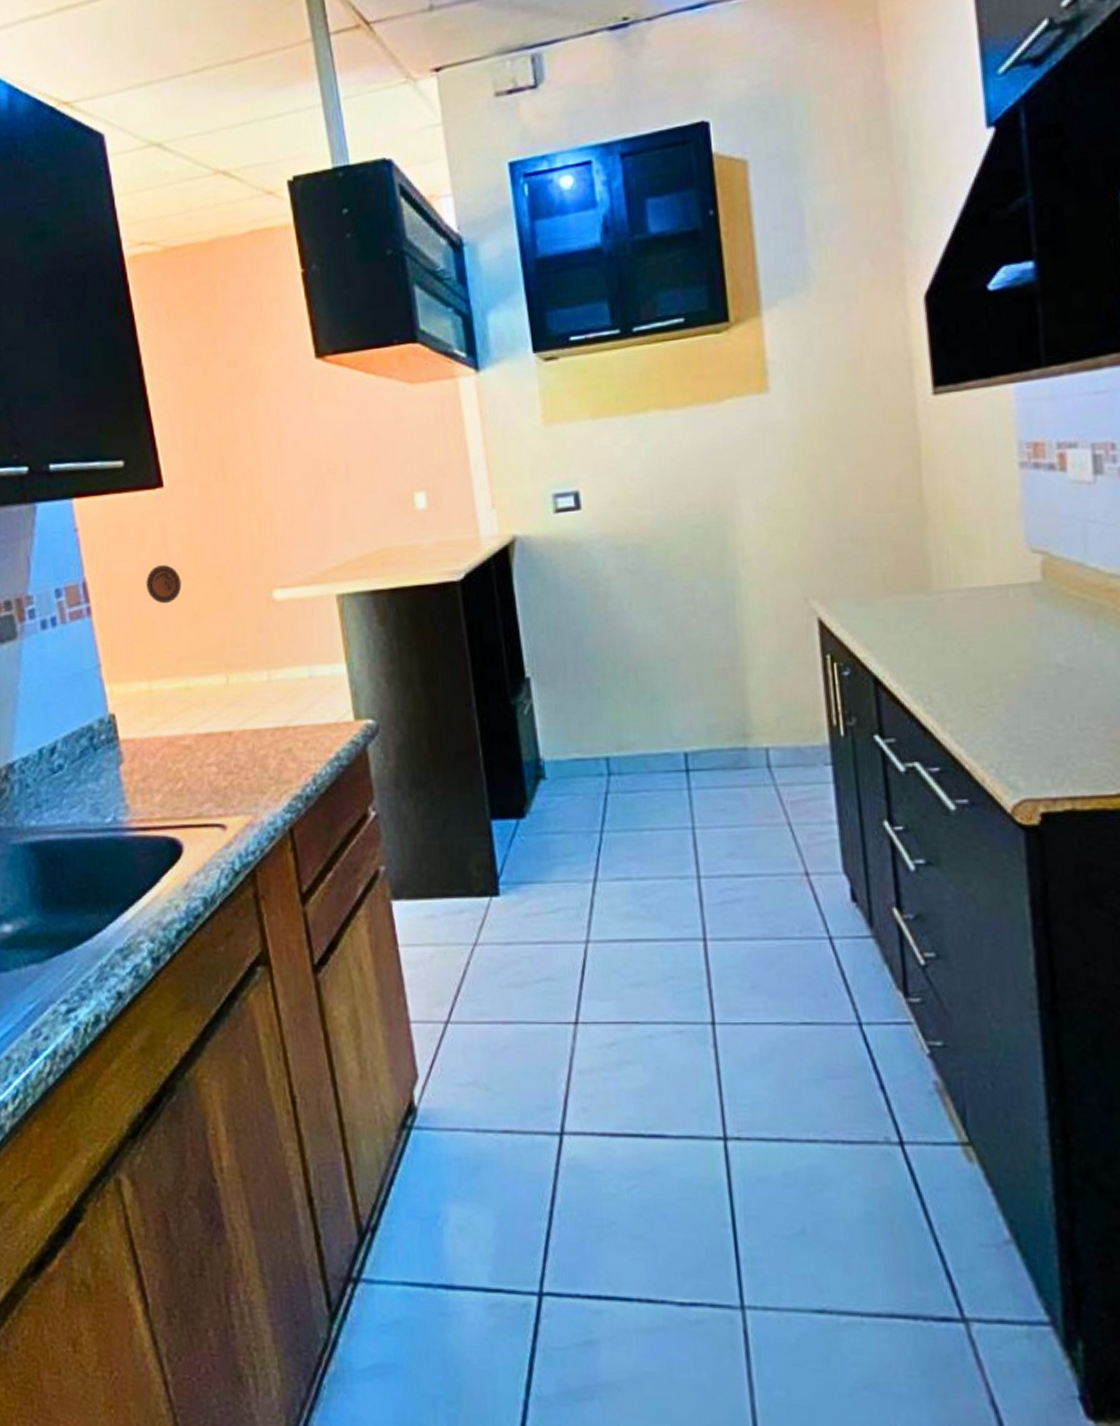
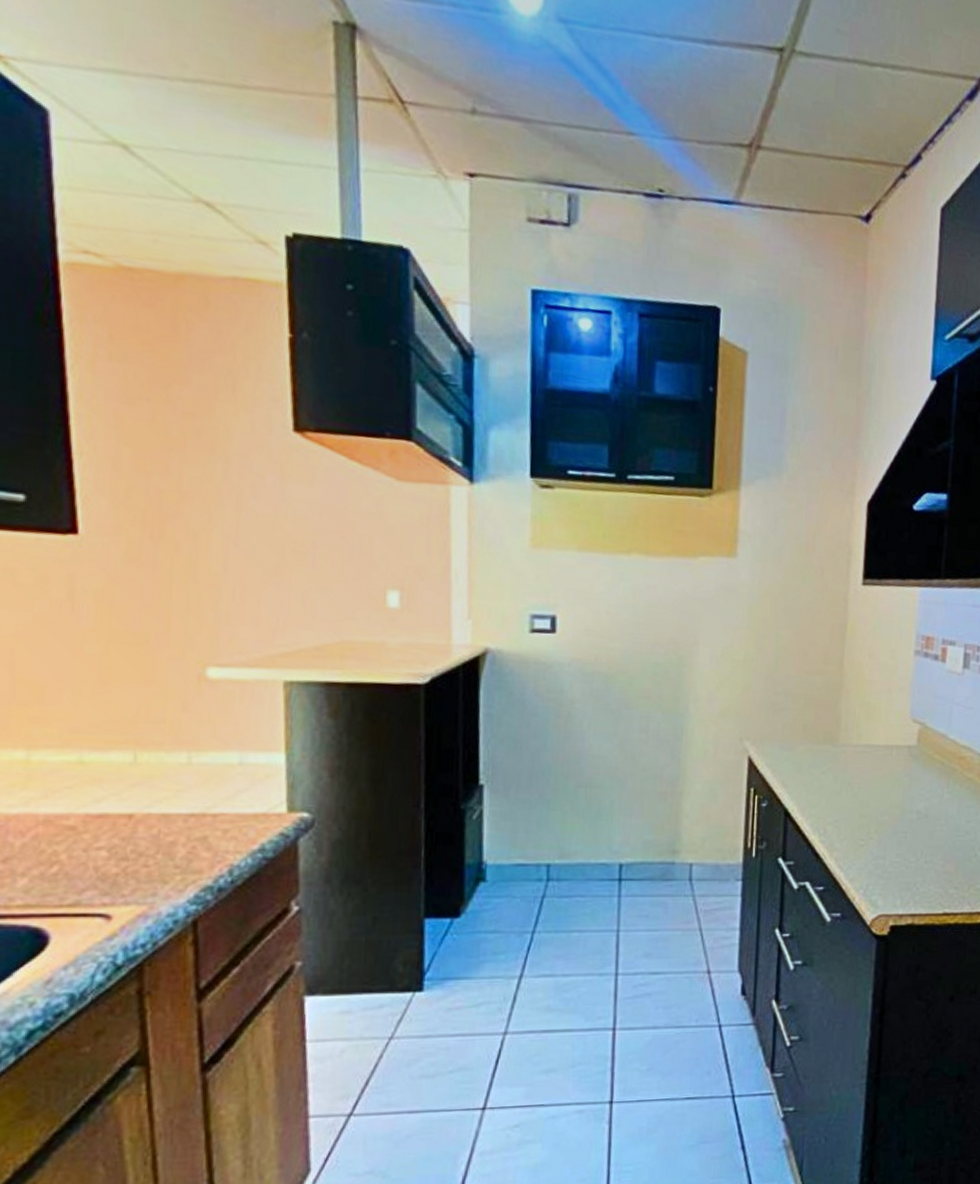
decorative plate: present [146,565,182,604] -> none [38,621,88,666]

